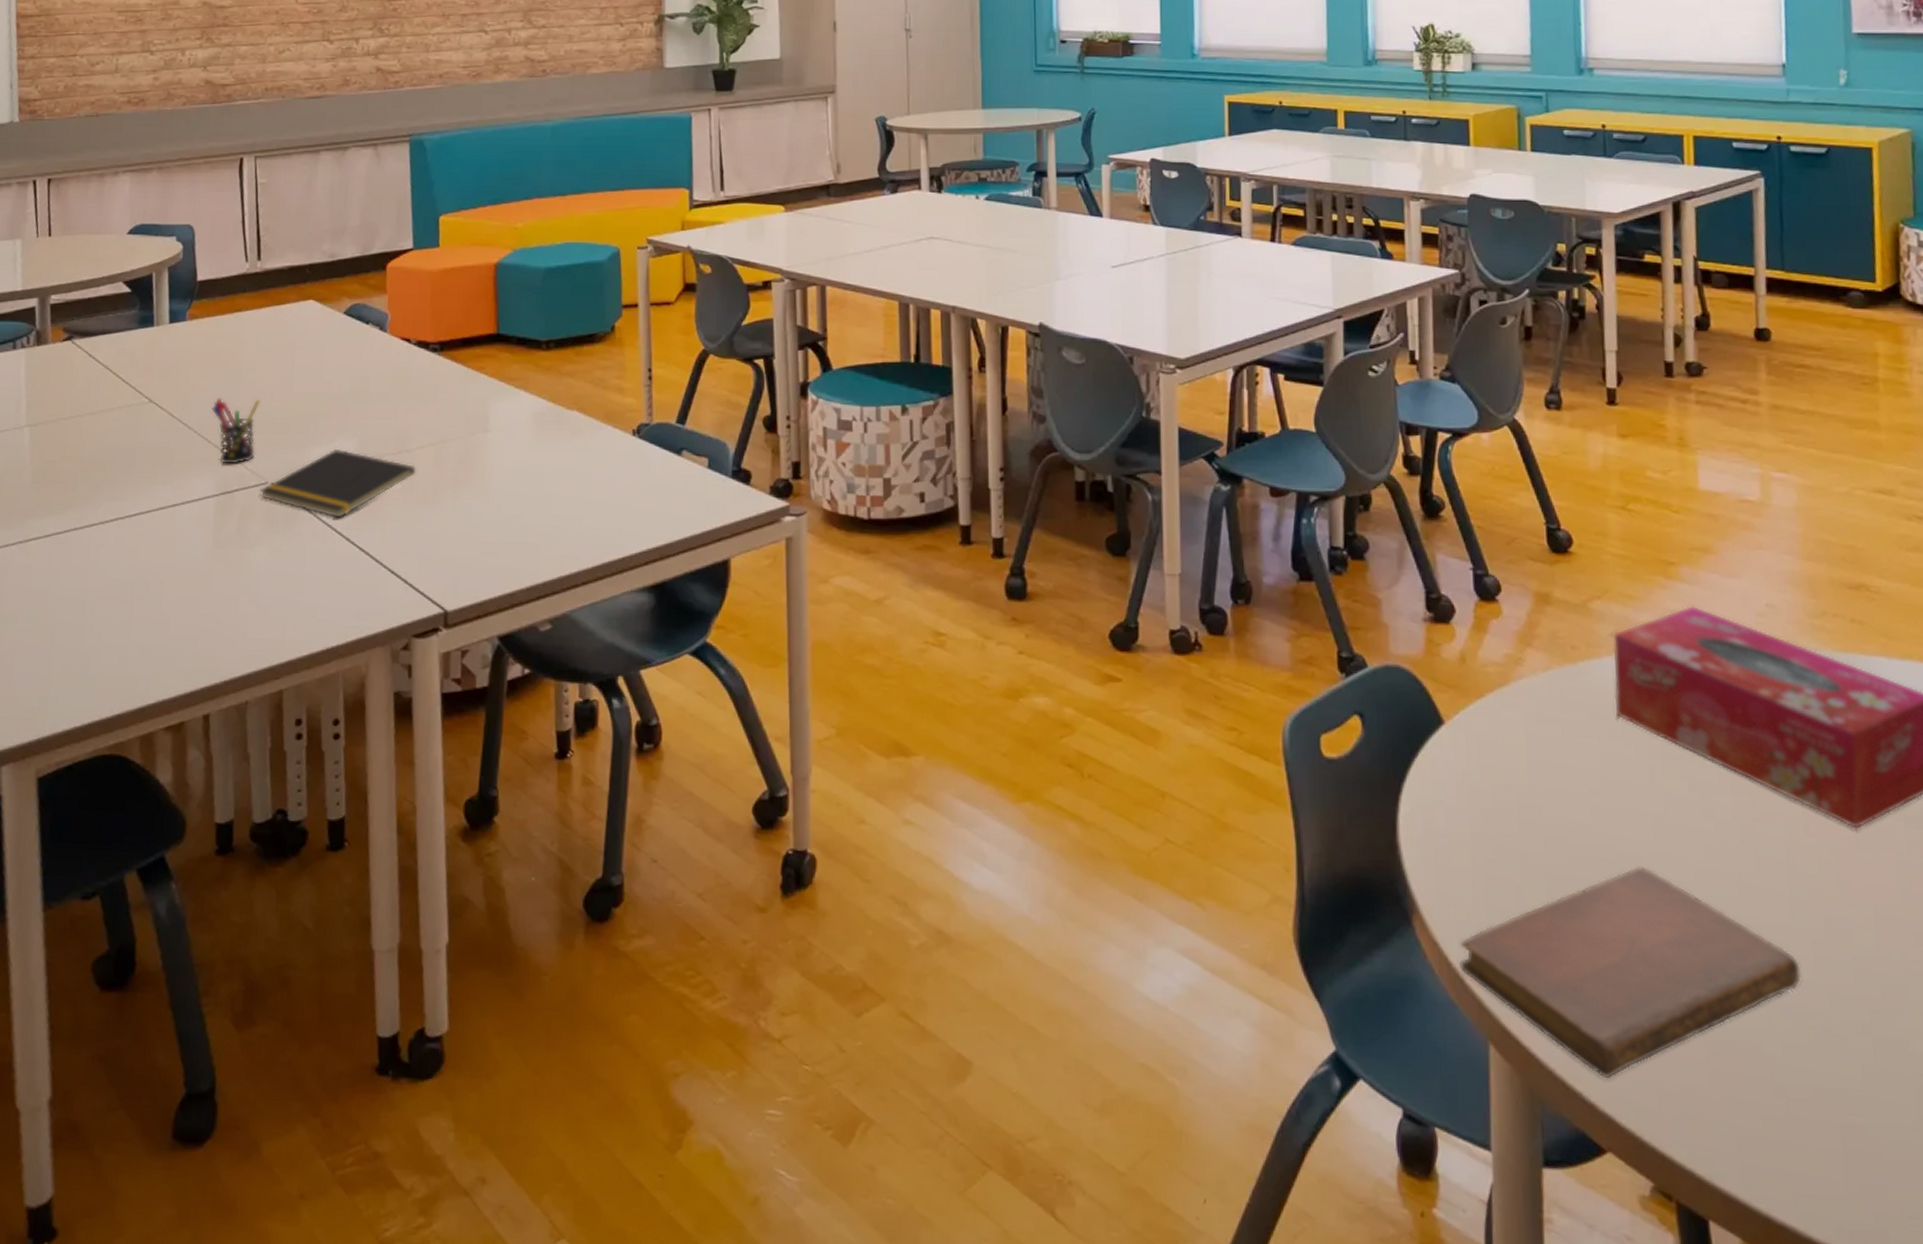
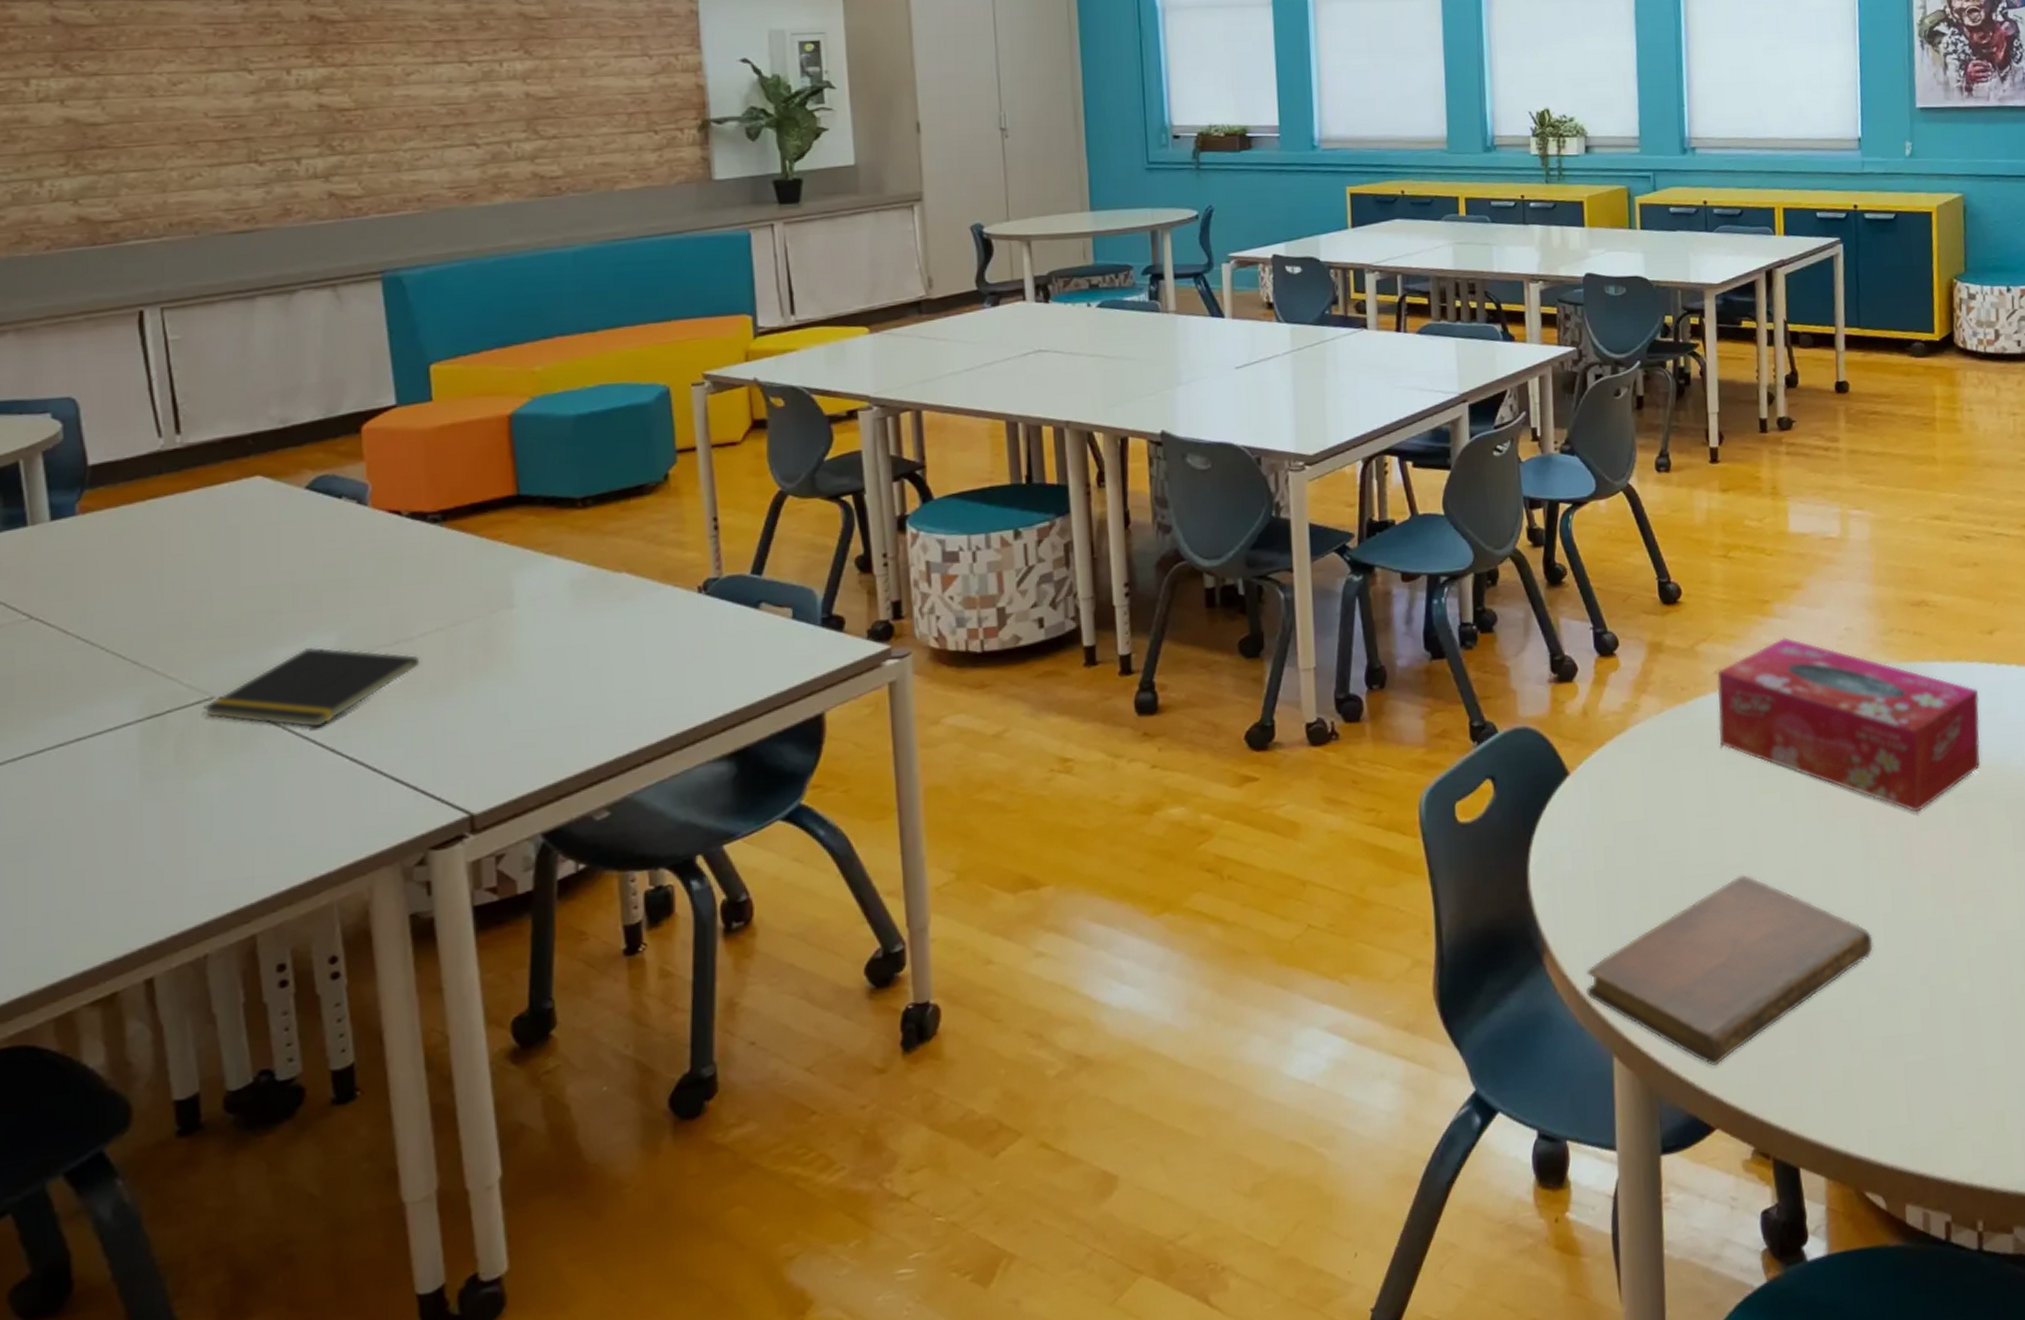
pen holder: present [211,398,261,465] -> none [124,600,195,683]

